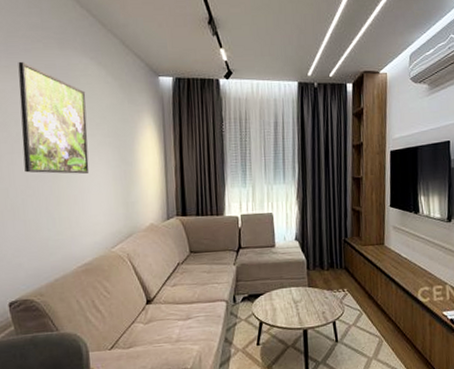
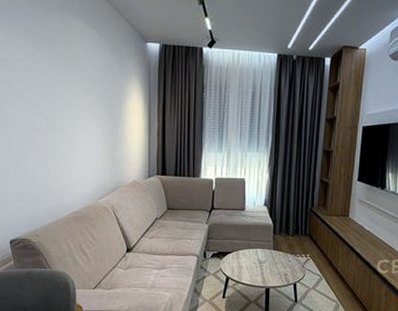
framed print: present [18,61,90,174] -> none [22,22,82,130]

